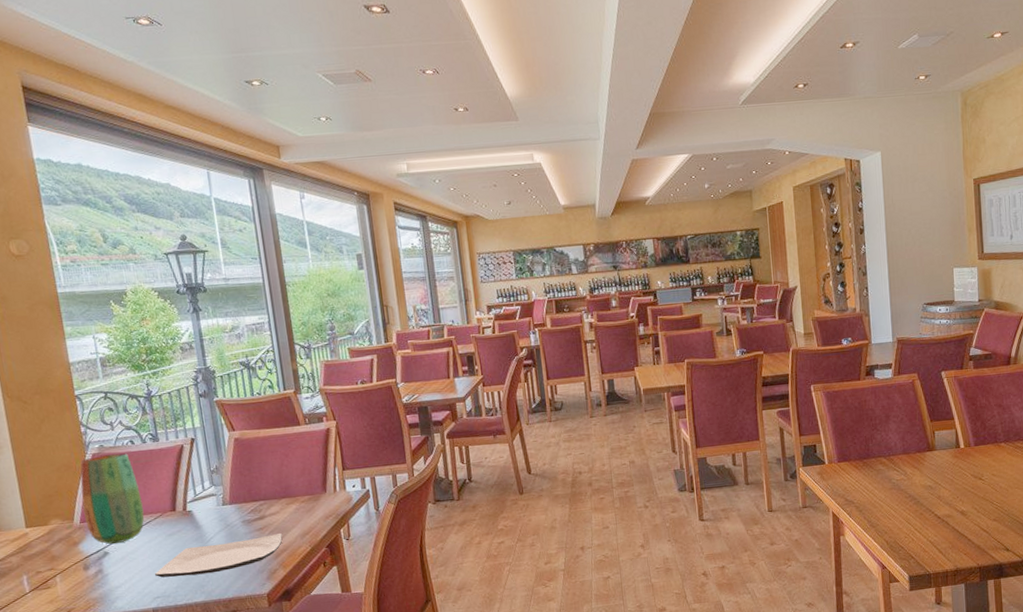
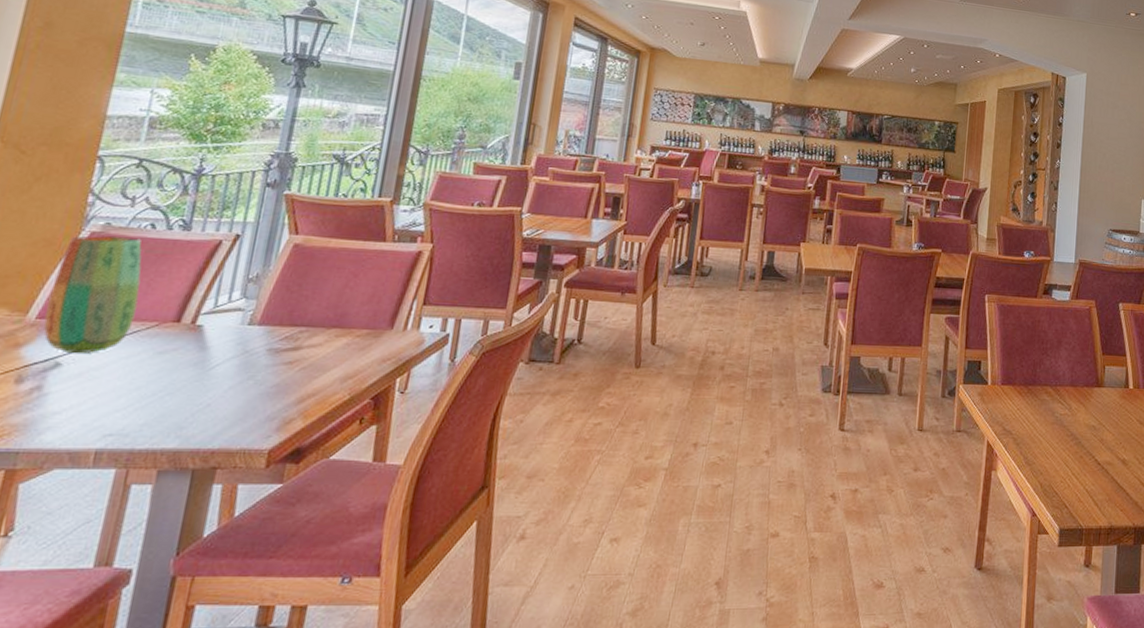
plate: present [155,533,283,578] -> none [118,372,316,412]

